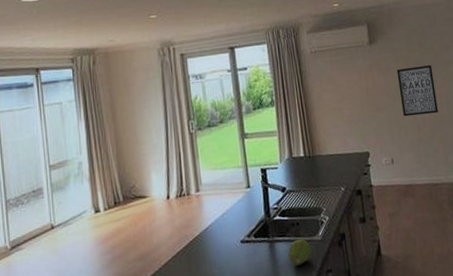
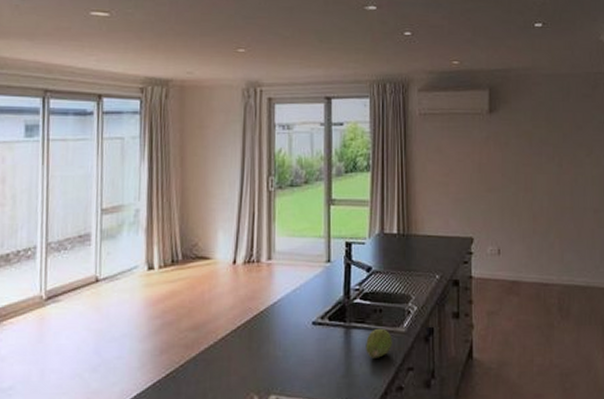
wall art: present [396,64,438,117] -> none [517,144,559,203]

